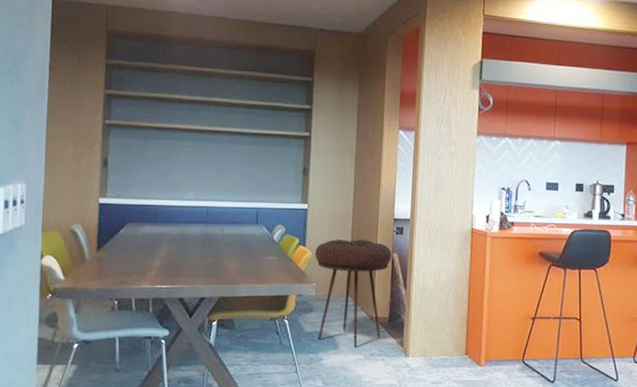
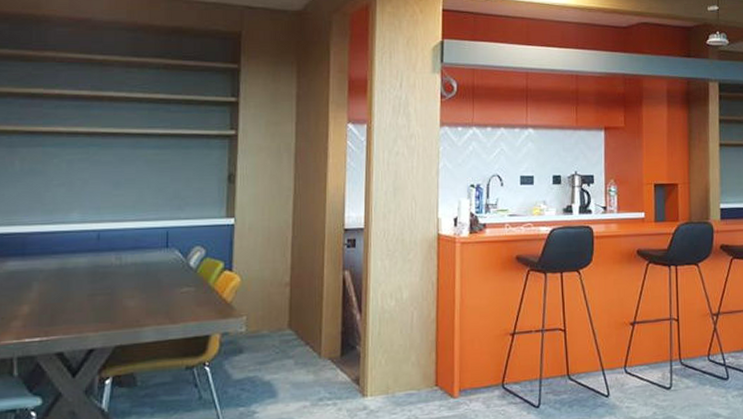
stool: present [314,239,392,348] -> none [244,256,343,394]

